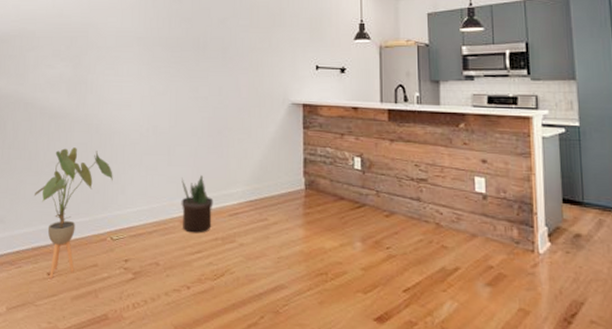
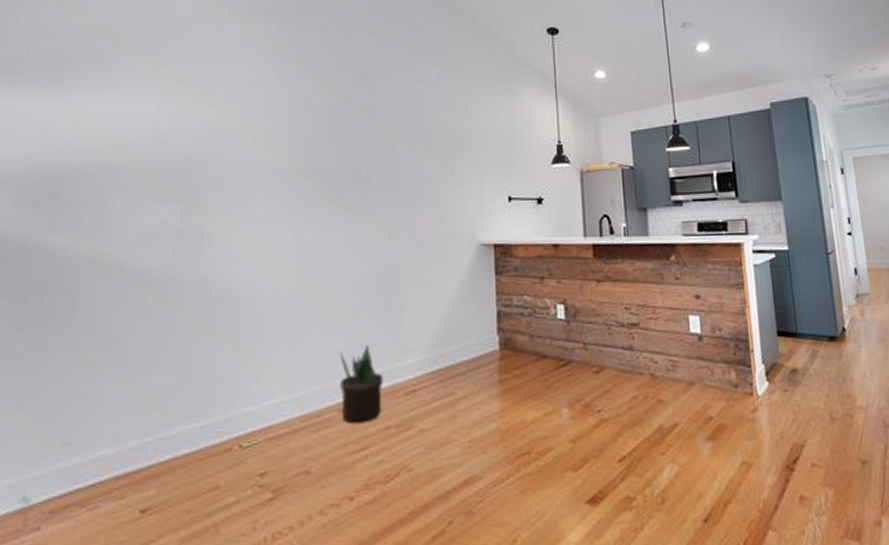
house plant: present [35,147,113,278] -> none [120,324,242,517]

